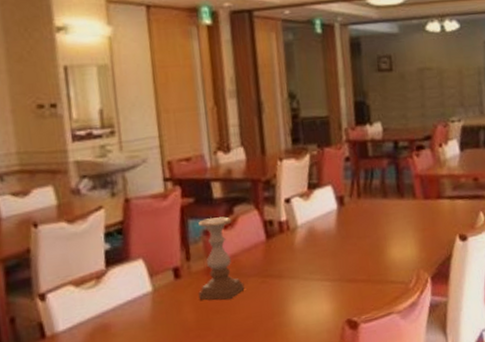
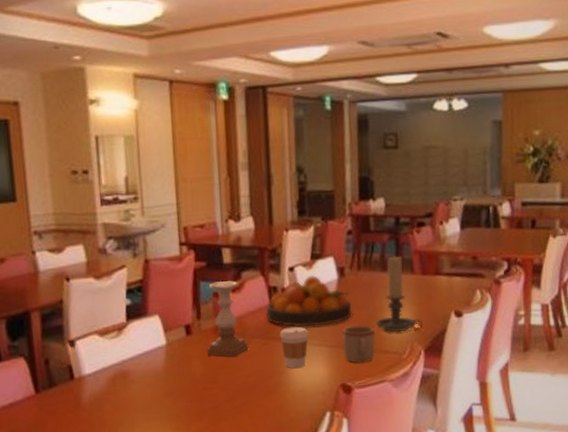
fruit bowl: none [261,206,354,263] -> present [265,275,352,327]
coffee cup: none [278,262,309,307] -> present [280,327,308,369]
mug: none [345,255,381,296] -> present [342,324,376,363]
candle holder: none [379,181,429,261] -> present [375,255,424,332]

